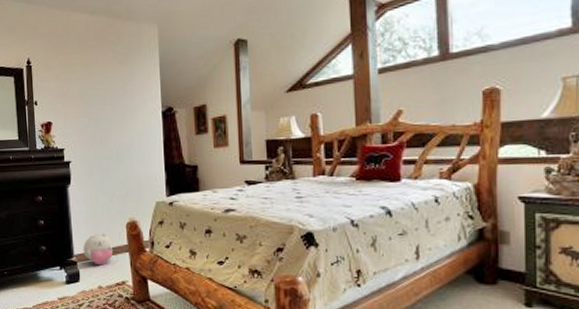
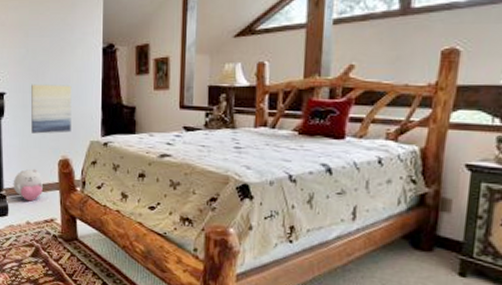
wall art: none [96,149,137,199] -> present [31,84,72,134]

